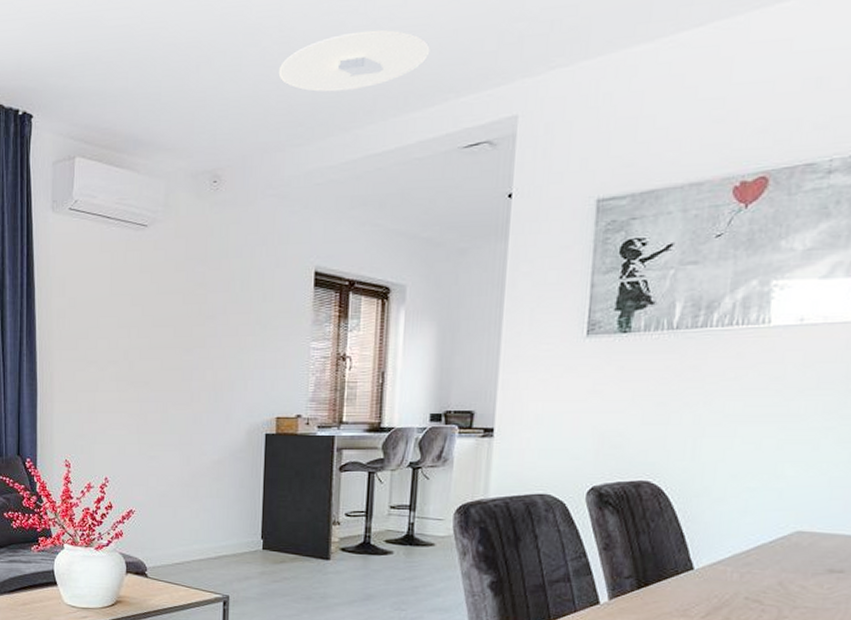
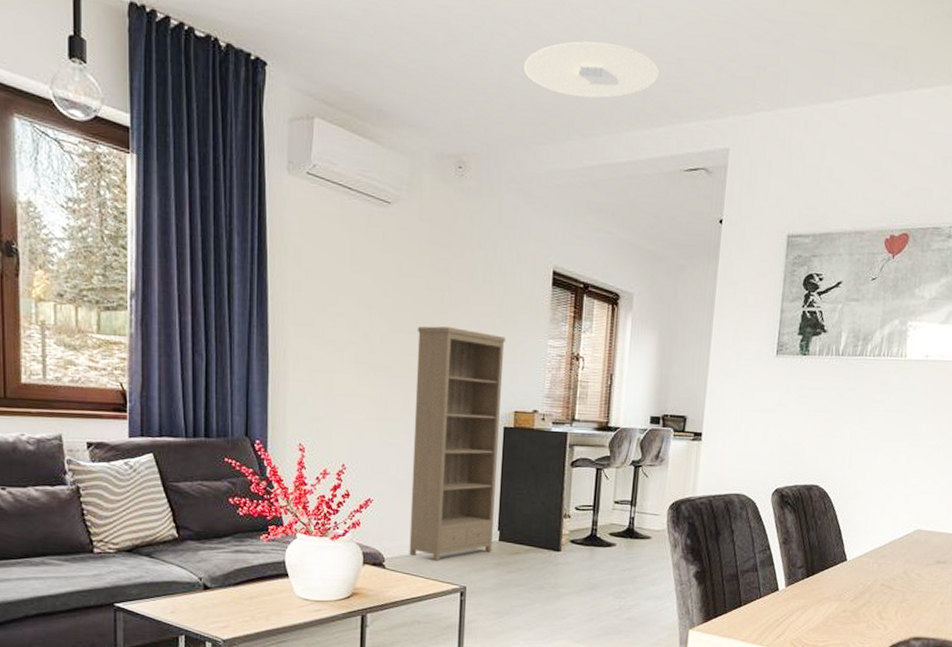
bookshelf: none [170,338,266,570] -> present [409,326,506,561]

